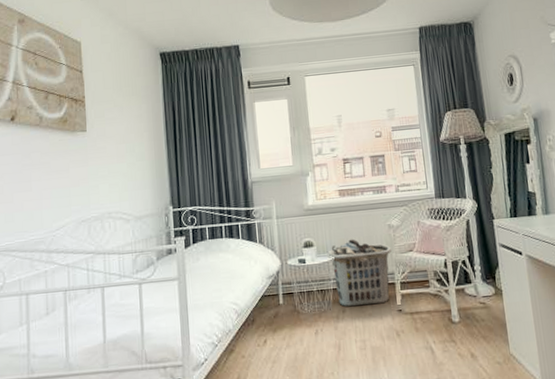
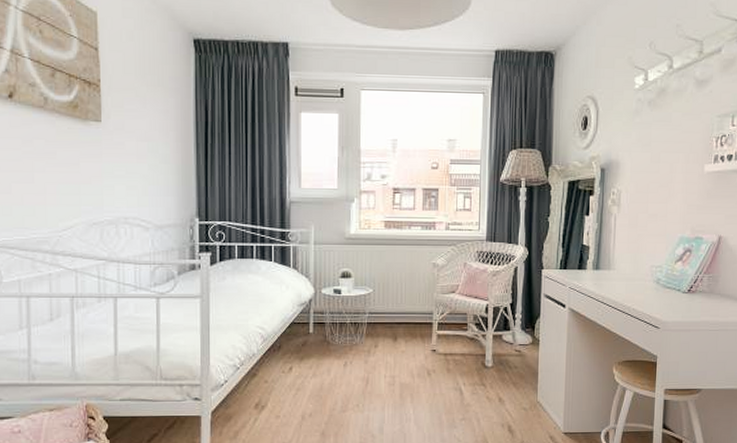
clothes hamper: present [328,239,391,307] -> none [366,274,433,342]

